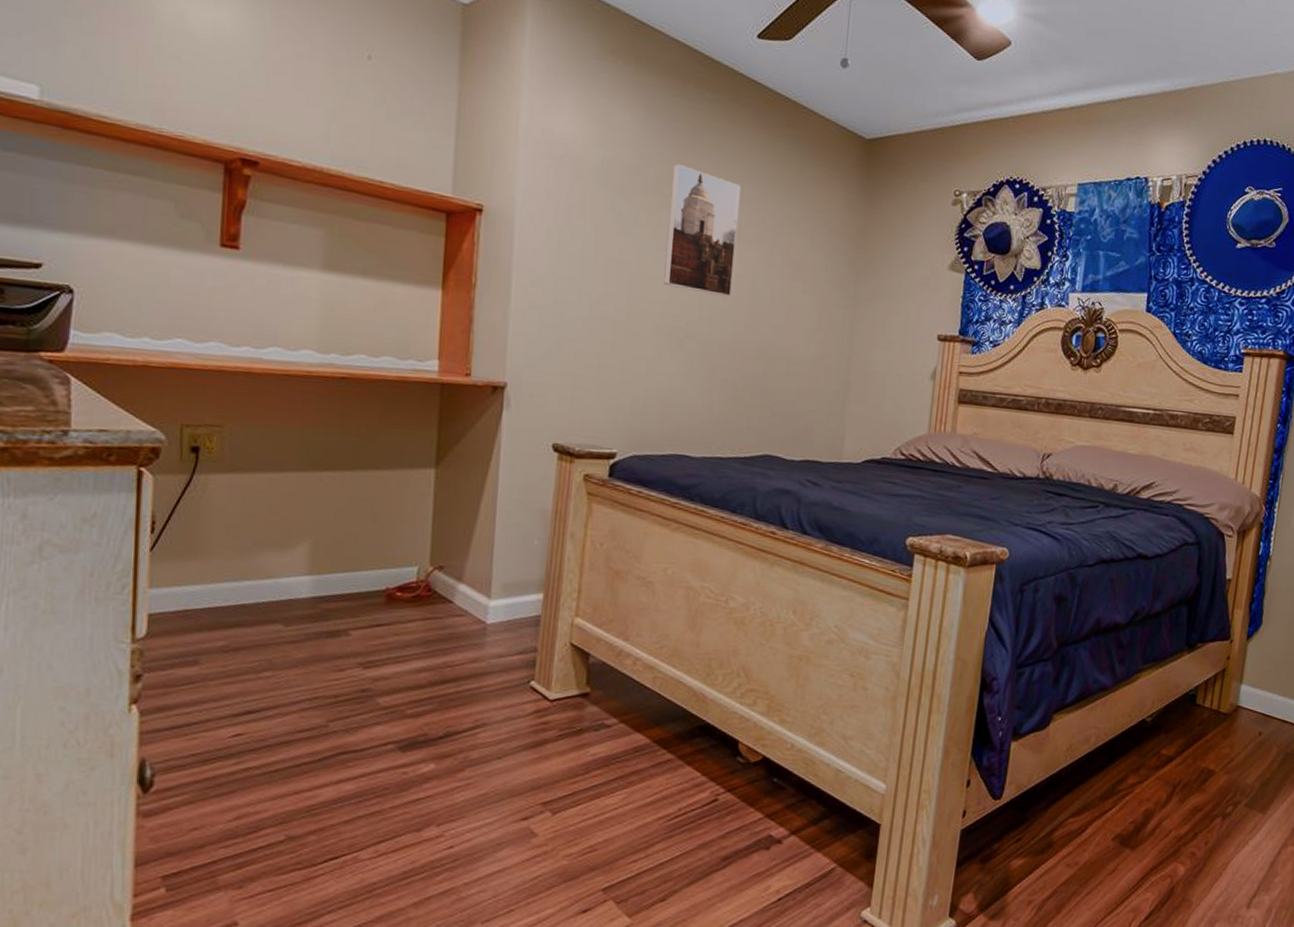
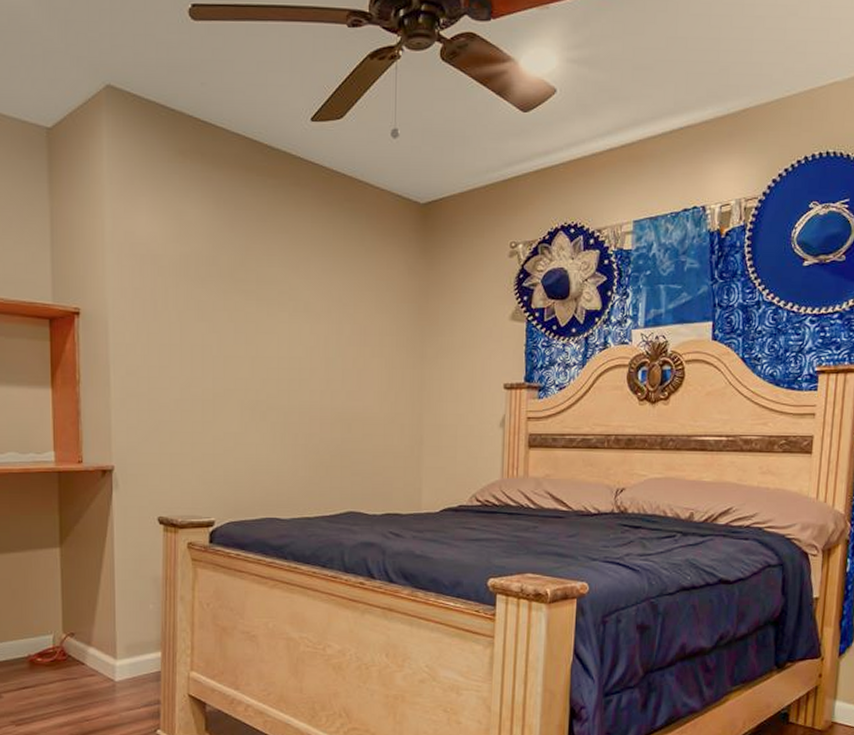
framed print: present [663,163,741,298] -> none [244,249,308,369]

